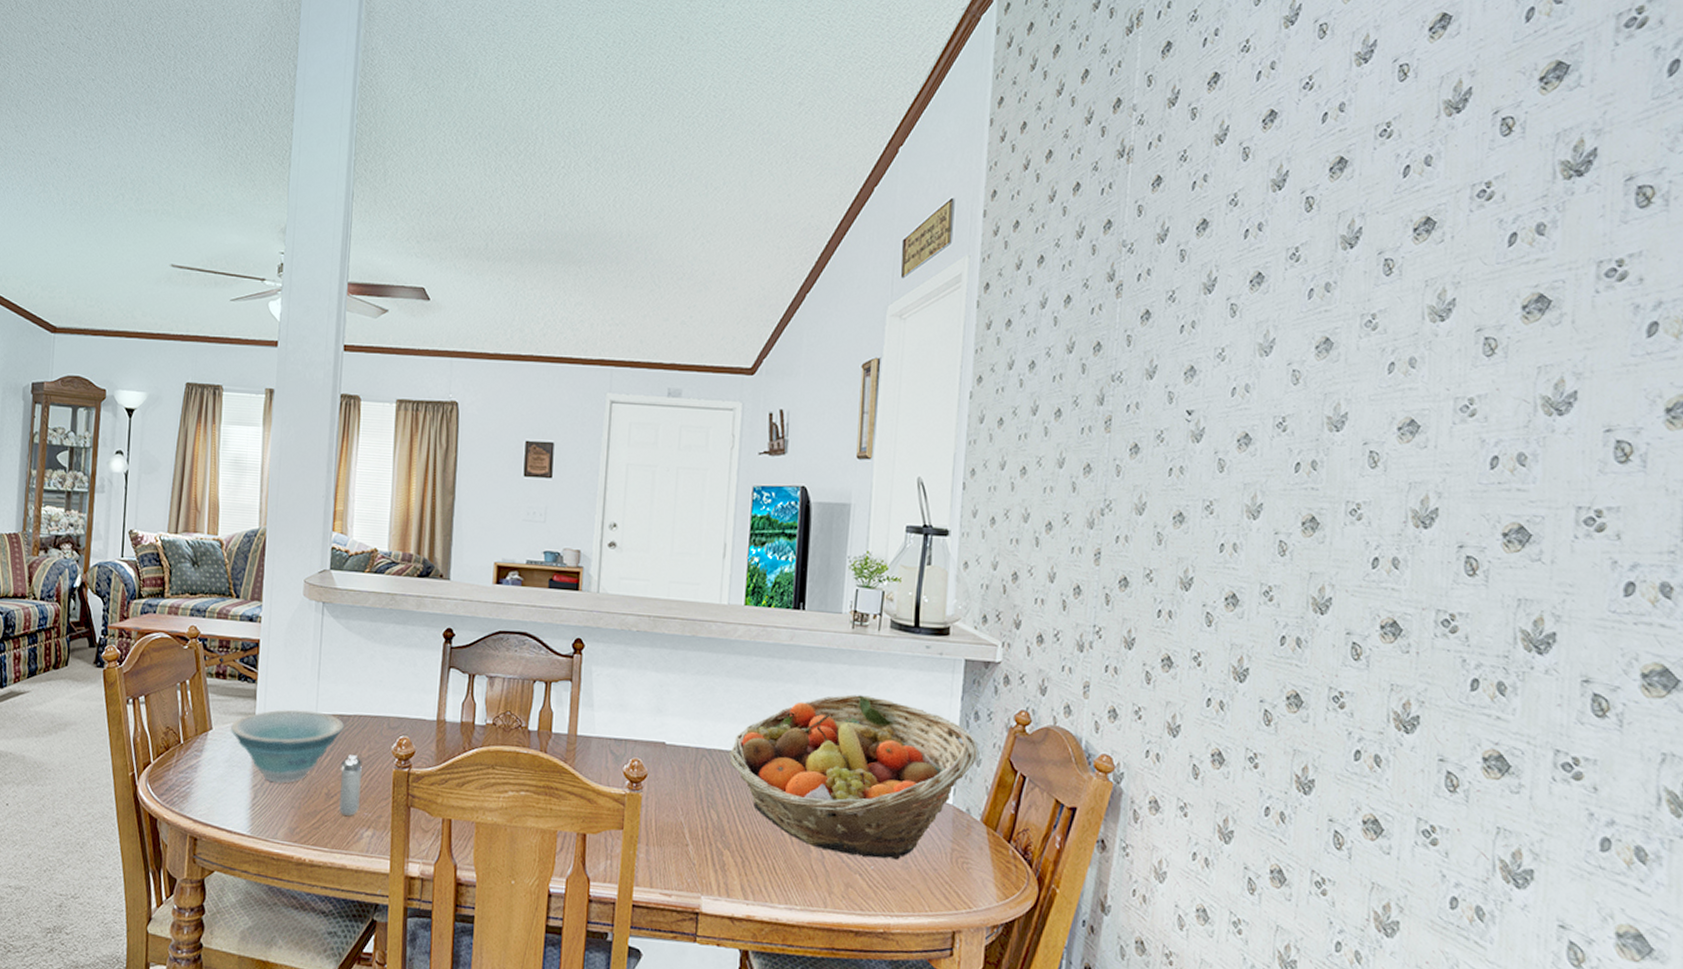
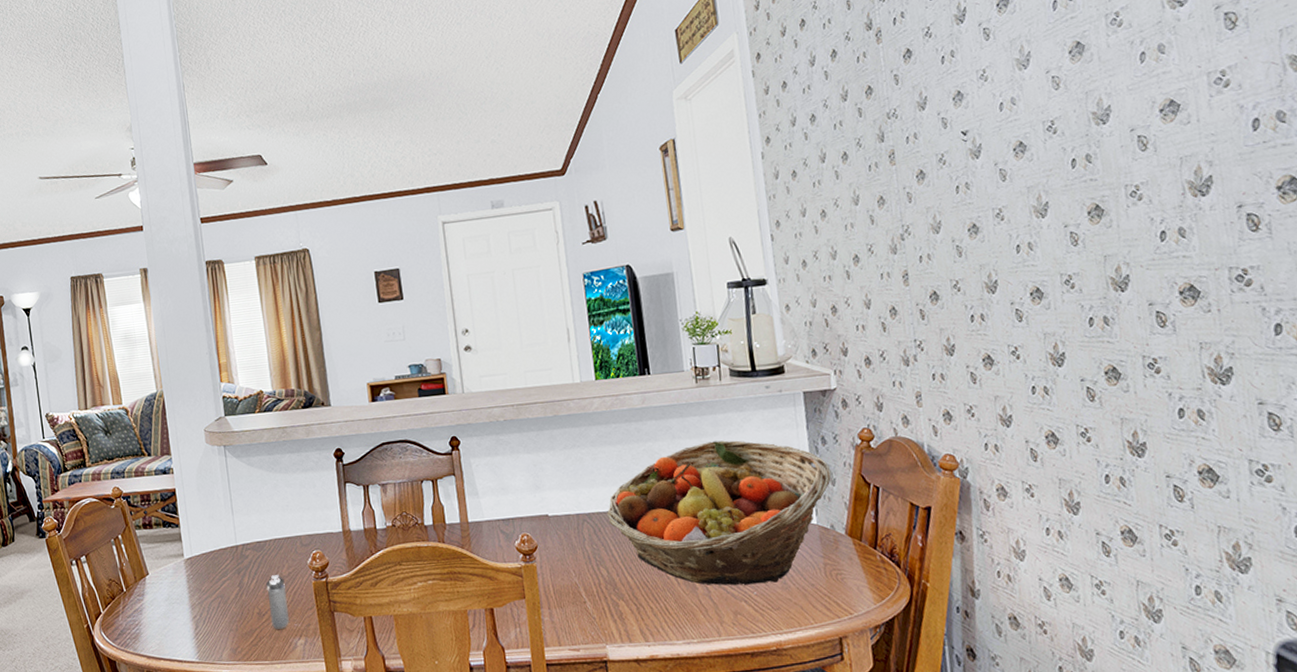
bowl: present [230,709,344,784] -> none [164,542,263,612]

